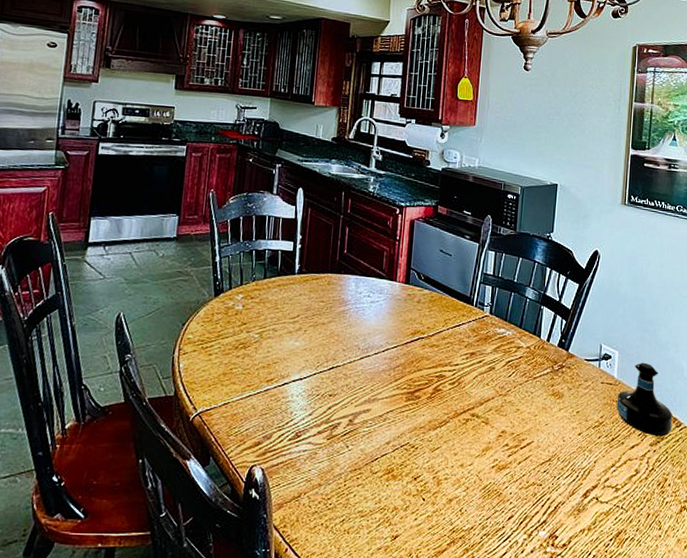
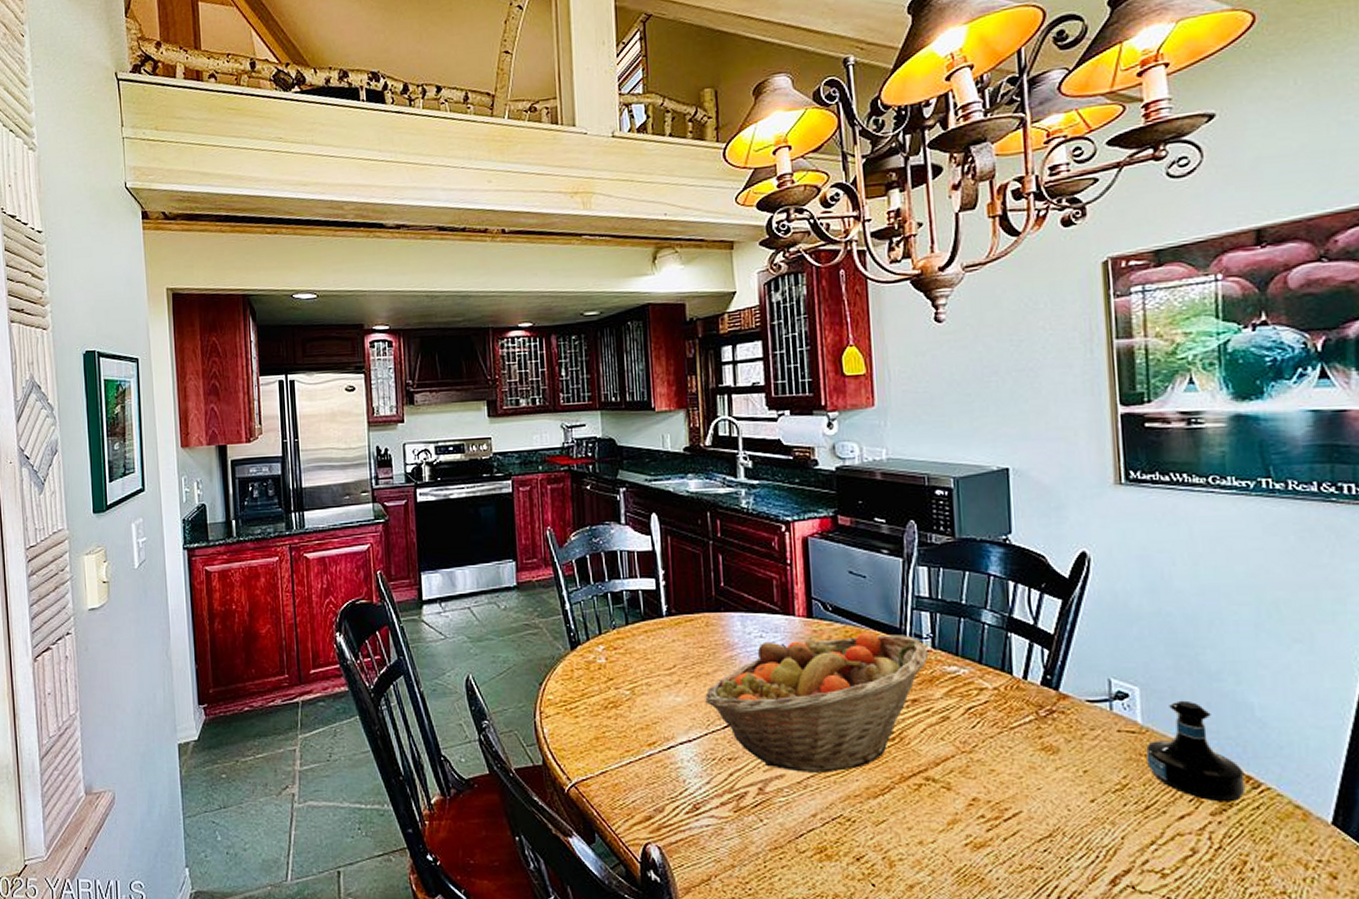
fruit basket: none [318,298,487,408] -> present [705,632,929,773]

